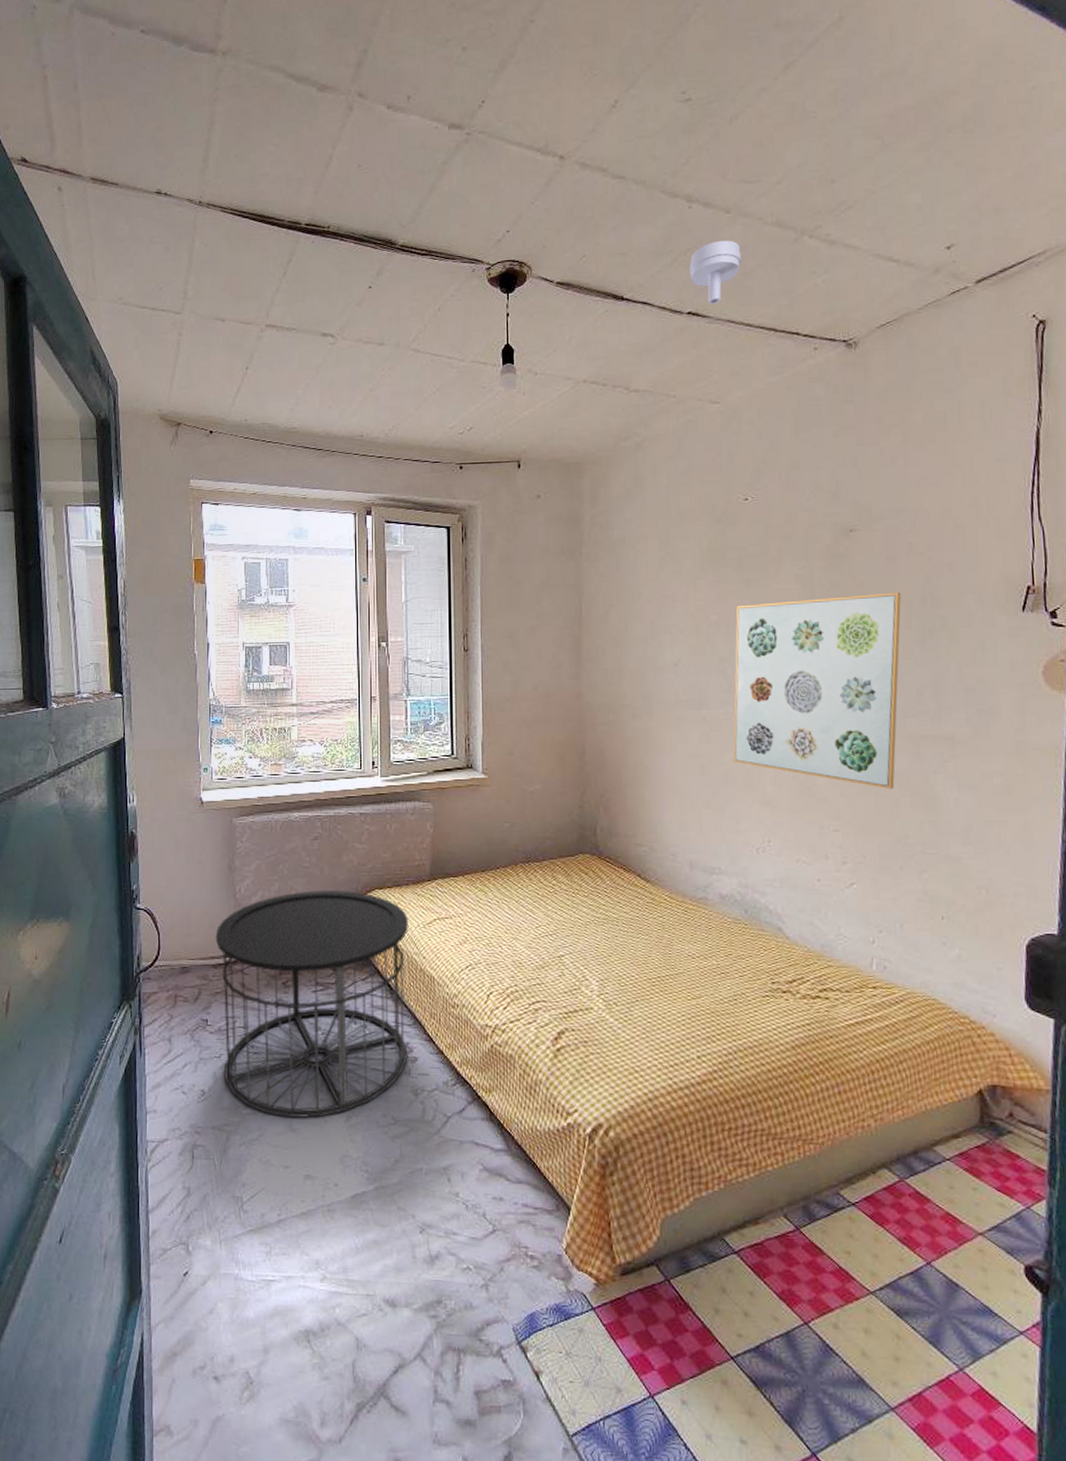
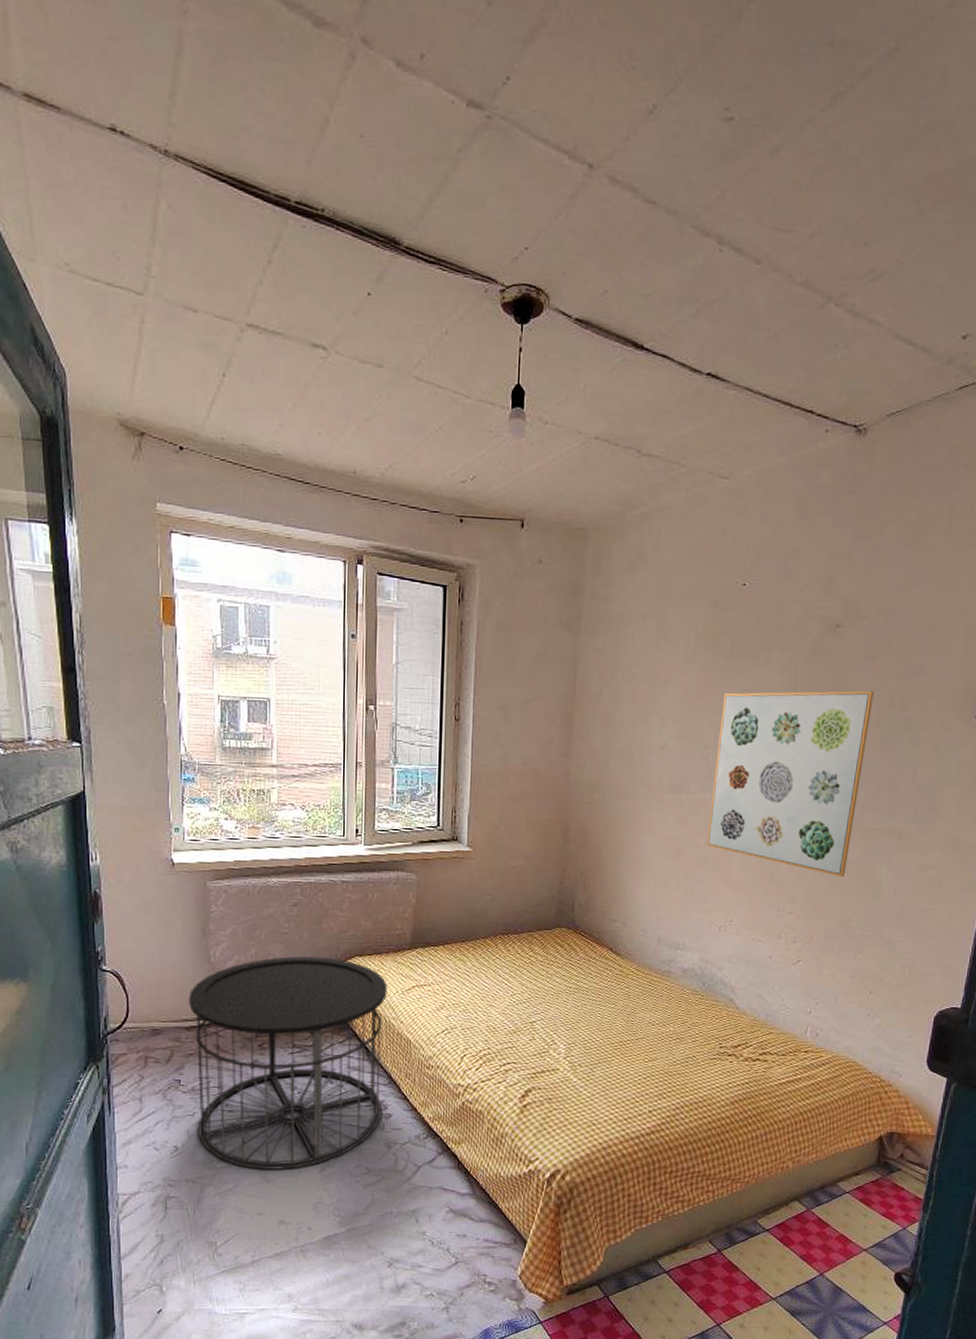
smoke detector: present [690,240,741,304] -> none [713,294,767,368]

